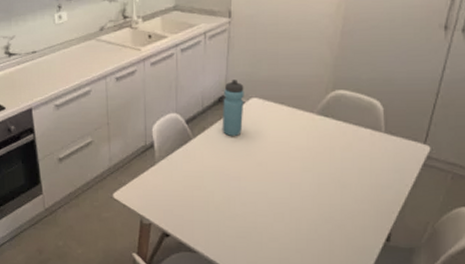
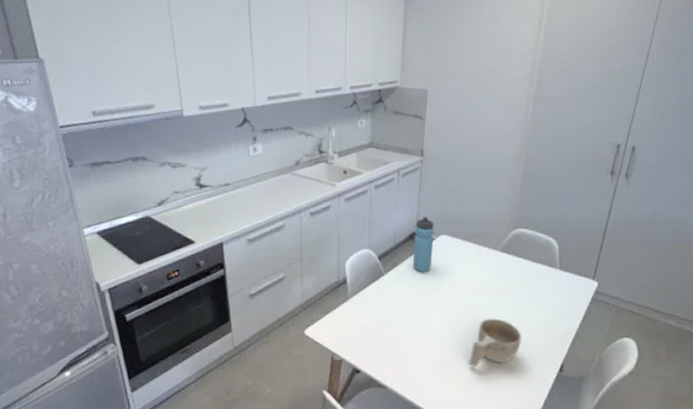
cup: none [284,184,343,234] -> present [469,318,522,367]

